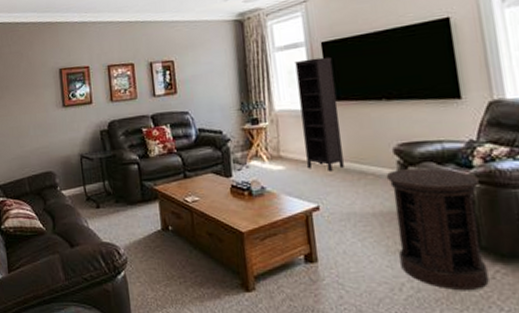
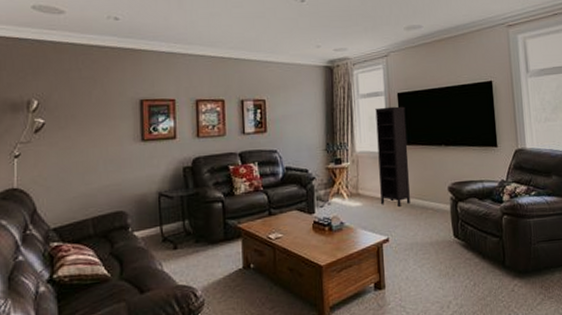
side table: present [386,168,489,290] -> none [442,203,510,303]

